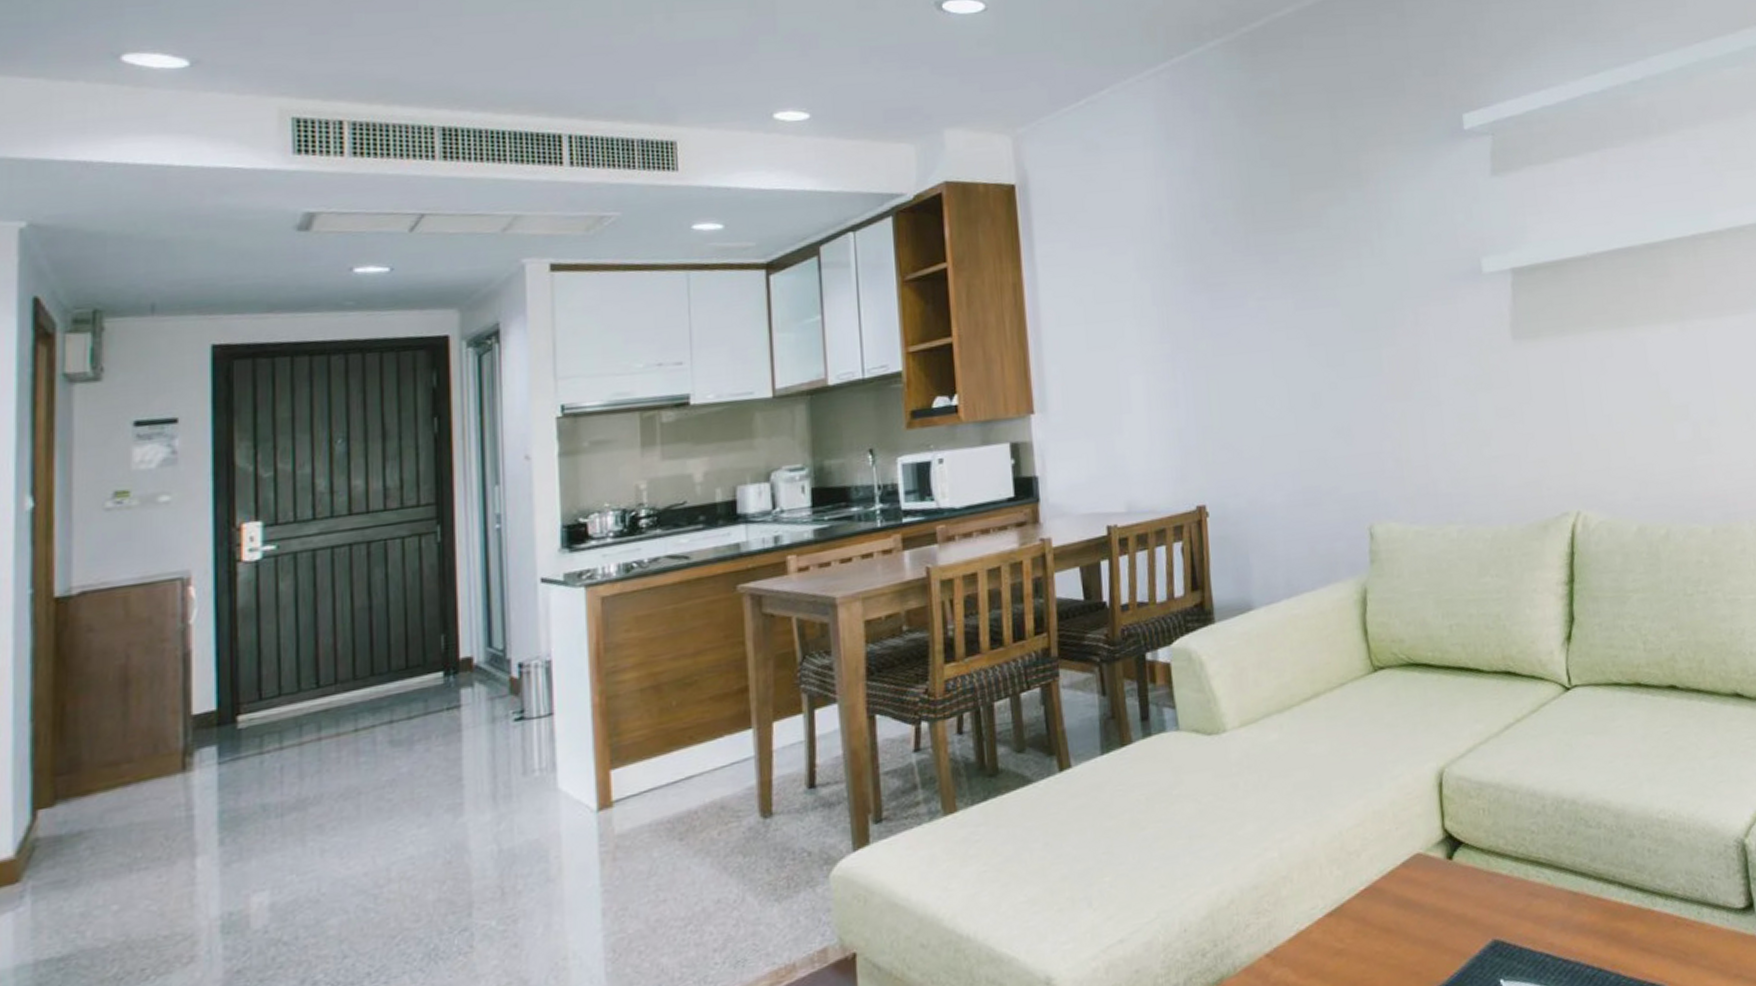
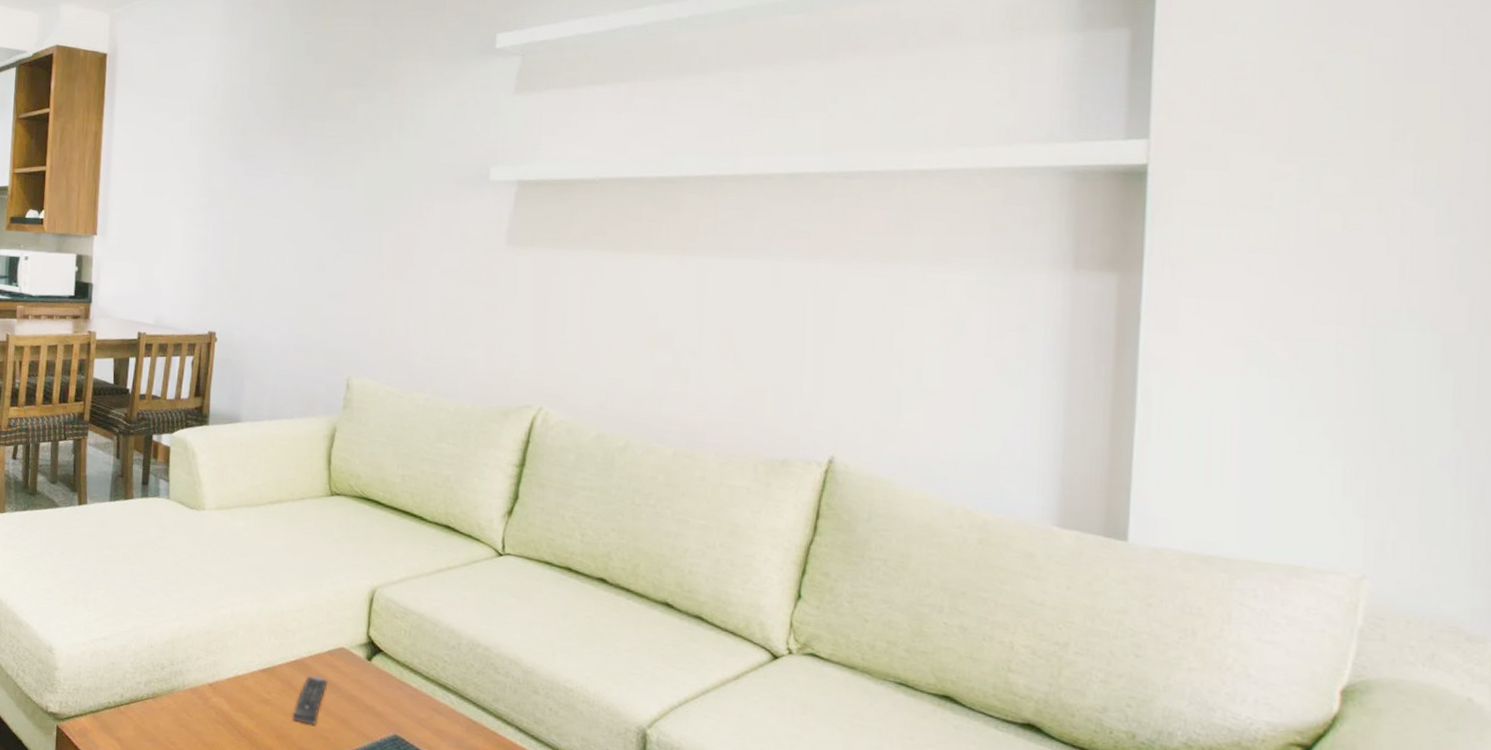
remote control: none [1373,897,1408,965] -> present [292,675,328,726]

